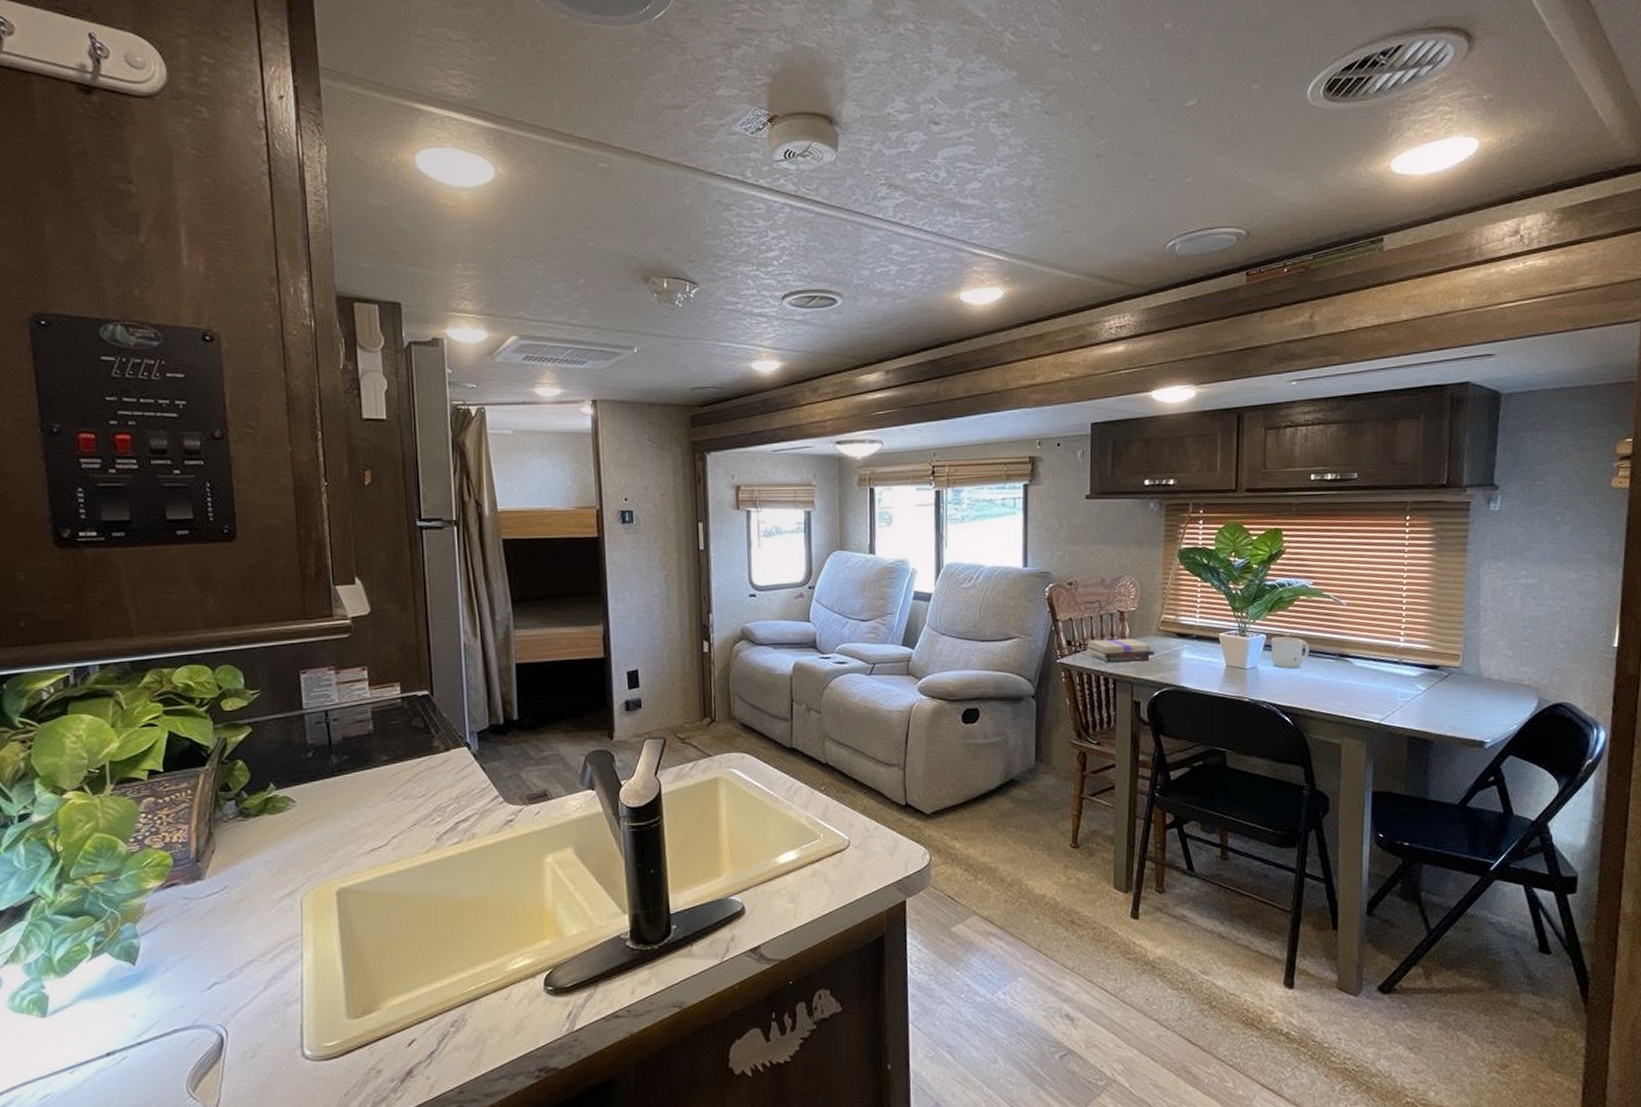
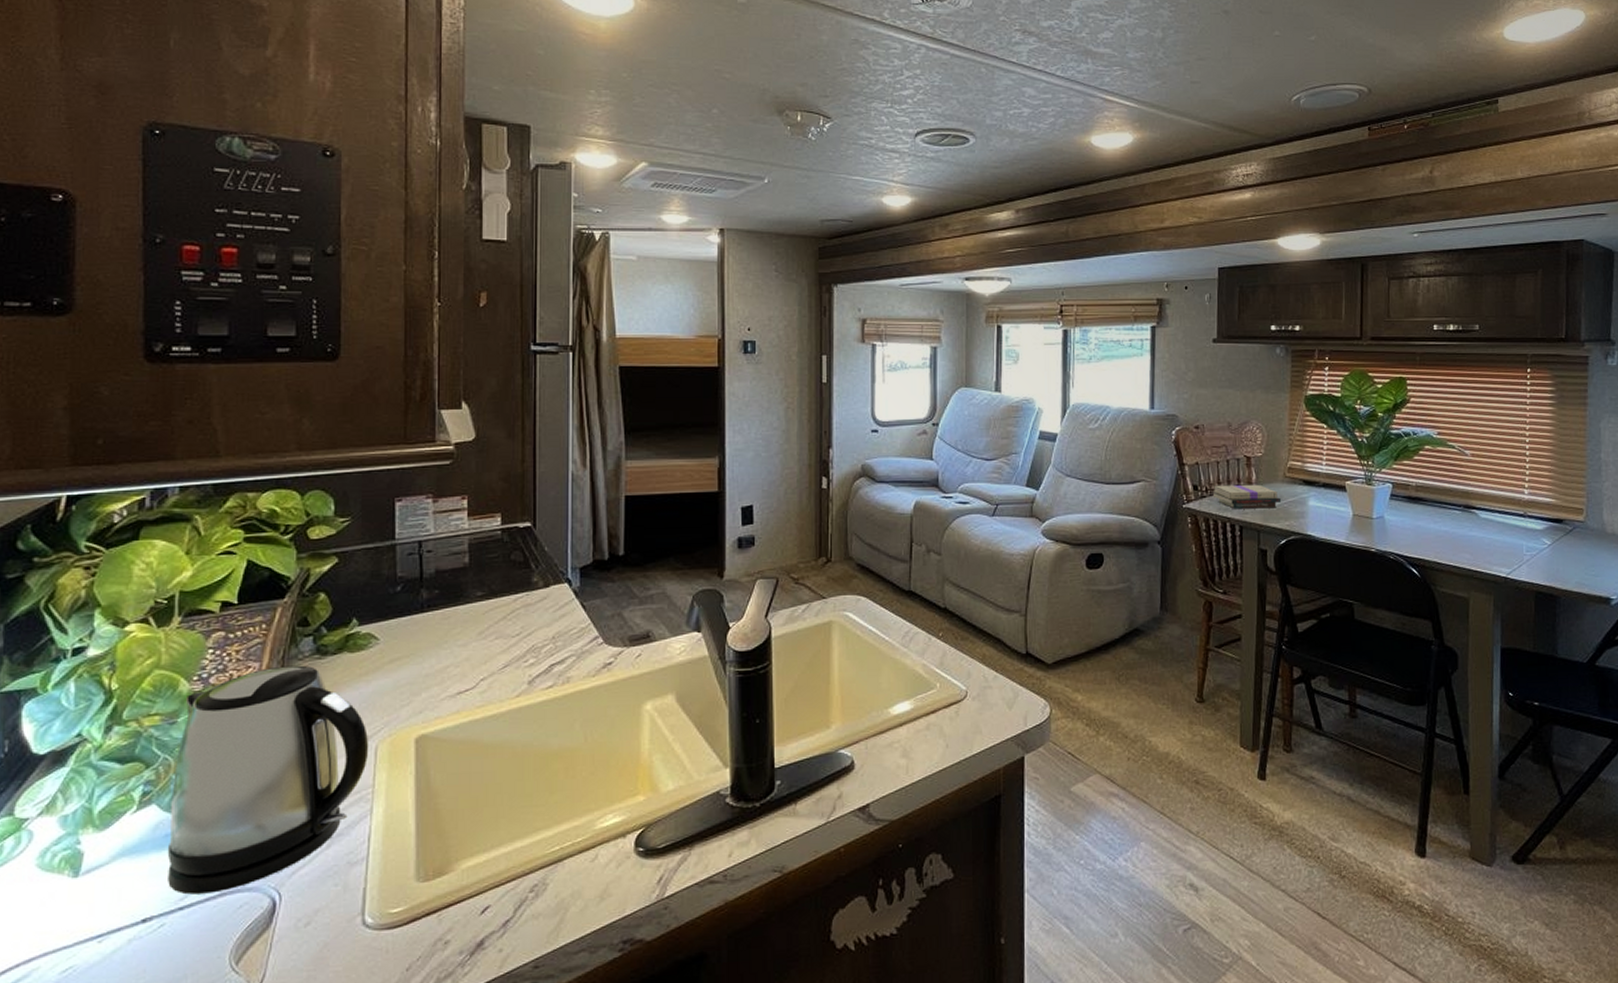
kettle: none [121,827,295,1032] -> present [167,665,369,895]
mug: present [1272,636,1310,669] -> none [1398,486,1436,519]

